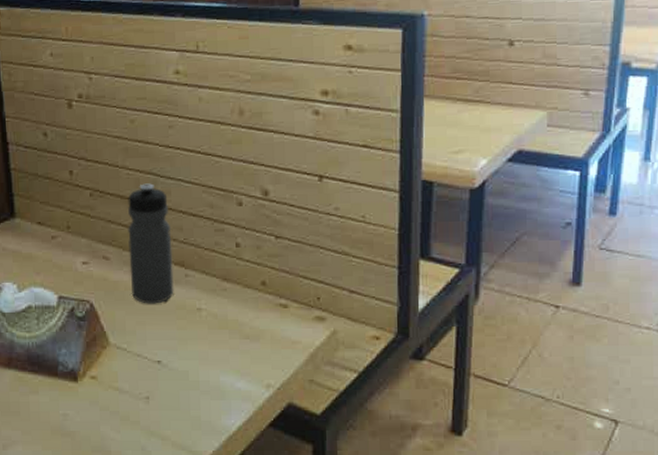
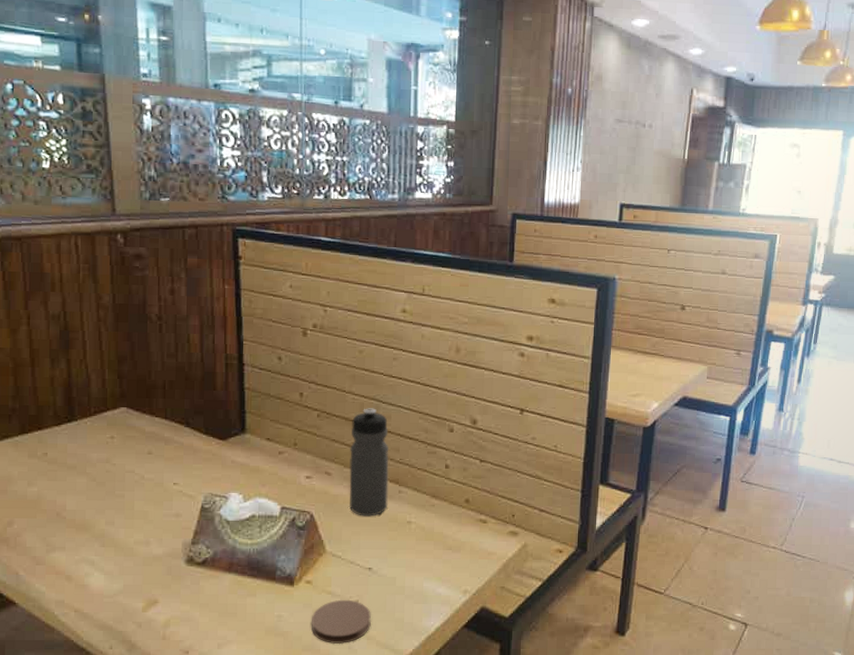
coaster: none [98,396,164,446] -> present [311,599,371,645]

